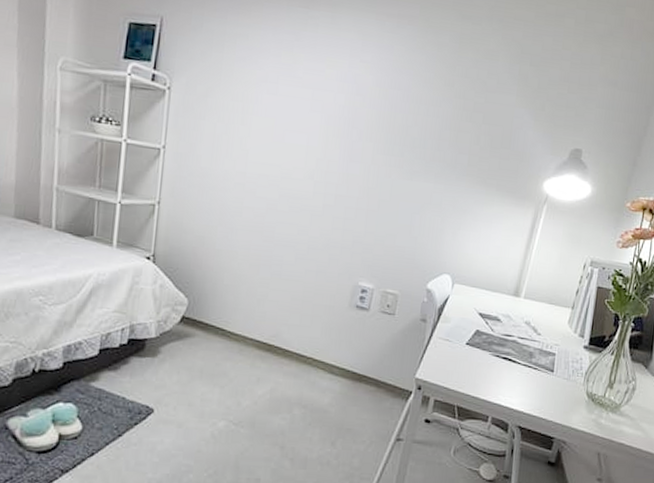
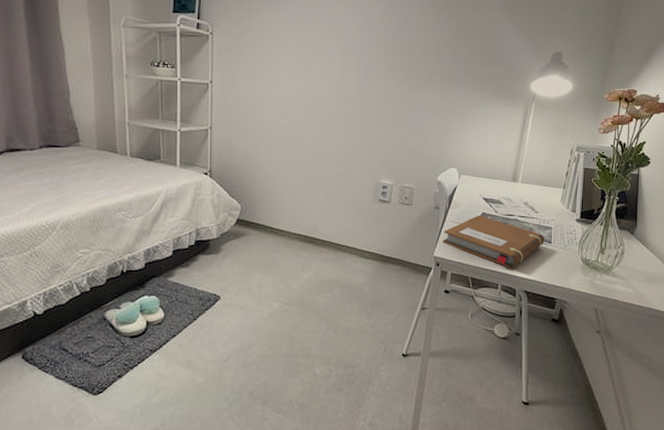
notebook: none [427,333,546,399] -> present [442,215,544,269]

